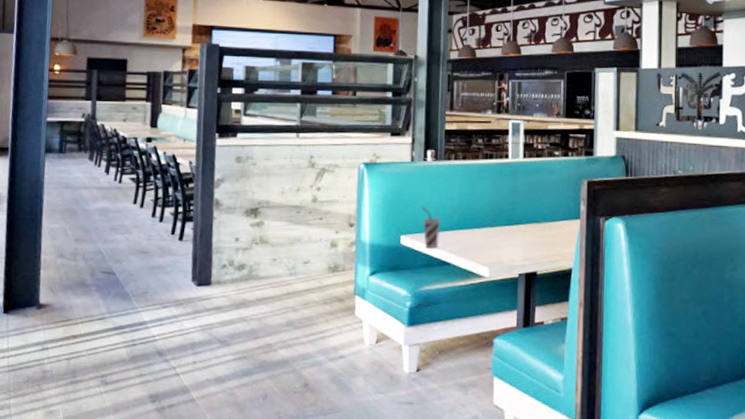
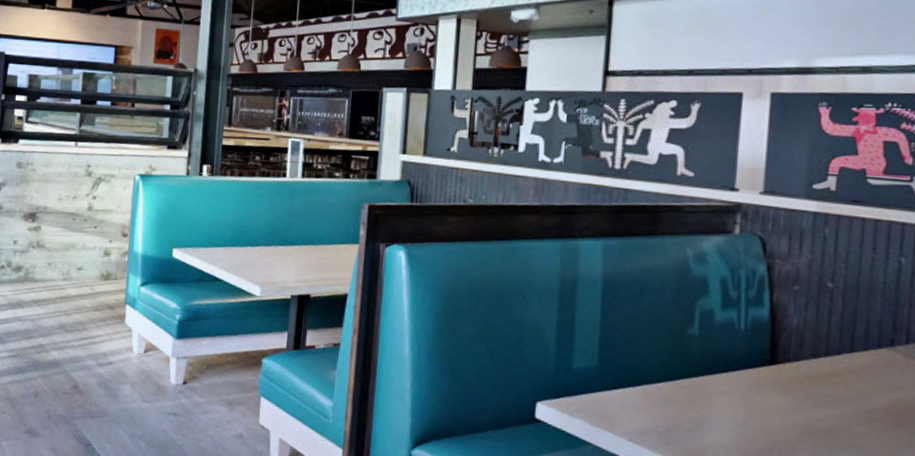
beverage cup: present [421,206,442,249] -> none [195,221,215,264]

